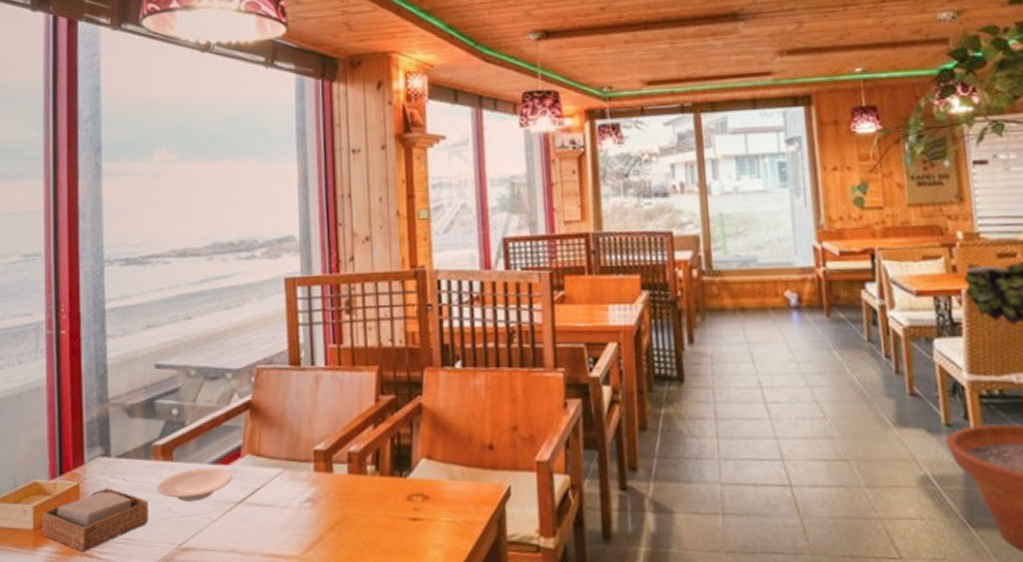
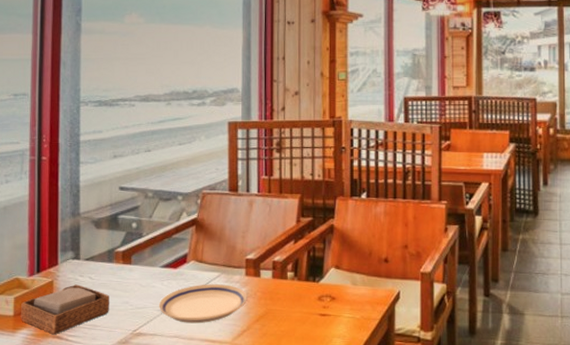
saucer: present [157,468,232,501] -> none [117,271,179,297]
plate: none [209,483,318,534] -> present [159,284,247,324]

